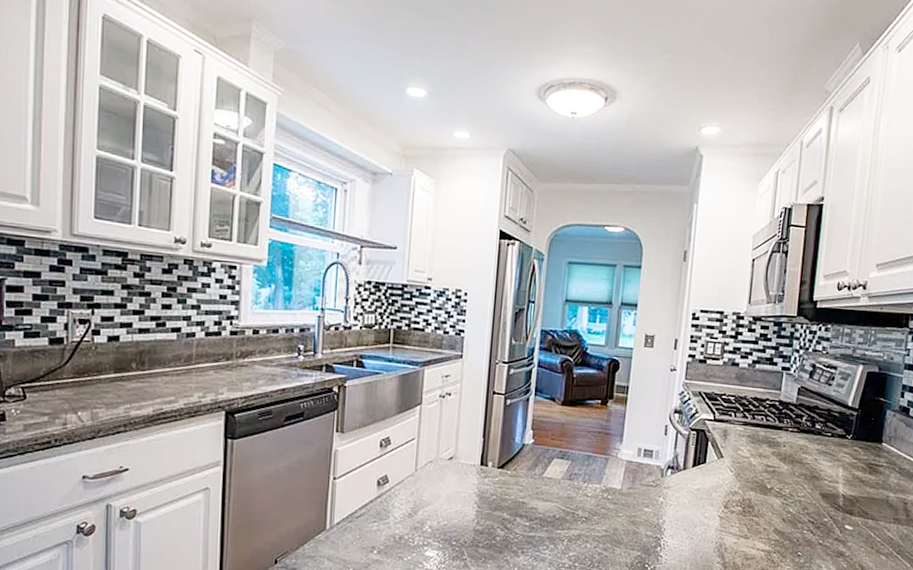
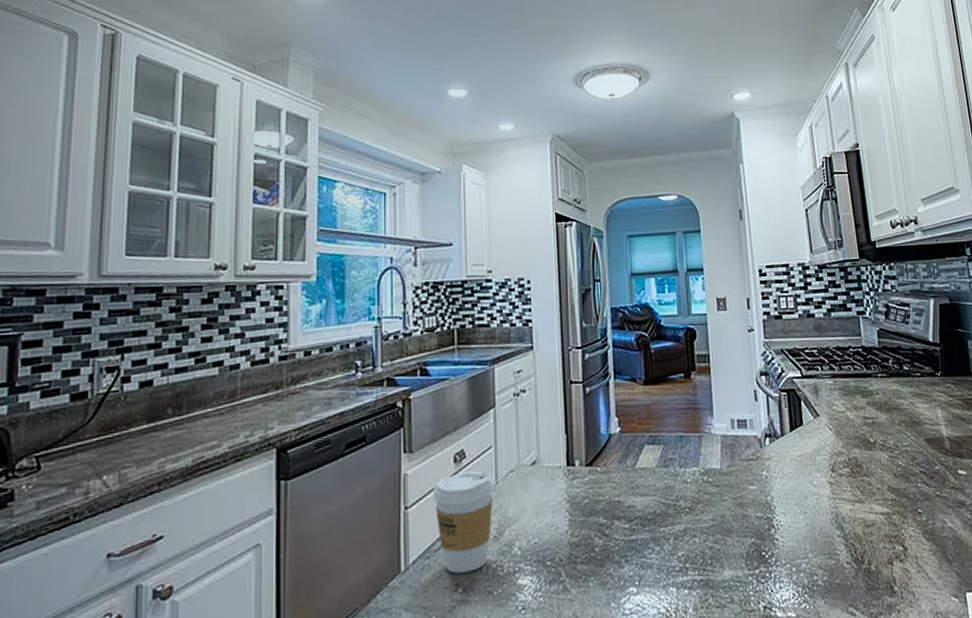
coffee cup: none [359,455,413,539] -> present [433,470,494,574]

